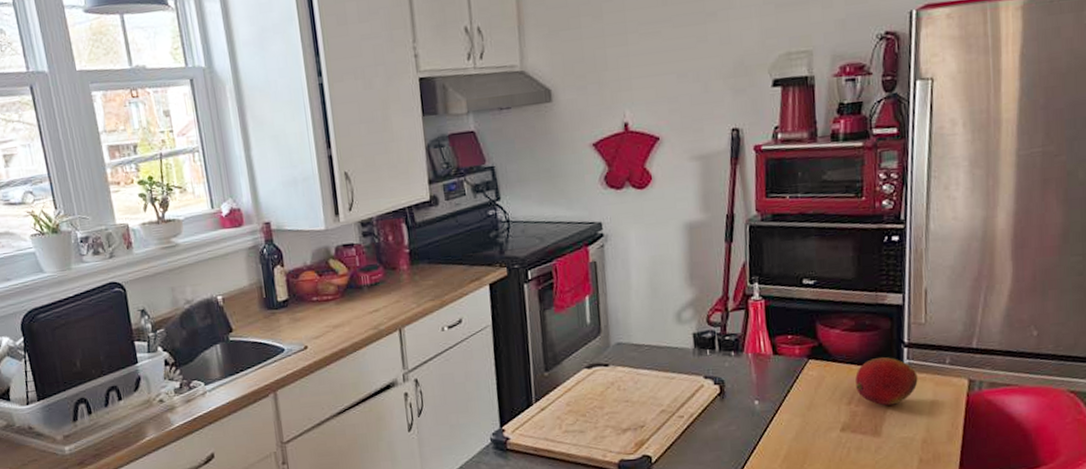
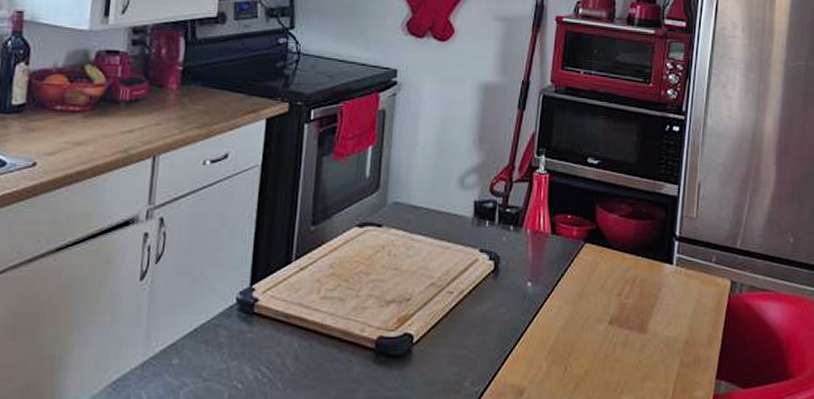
fruit: present [855,357,918,406] -> none [628,249,686,301]

